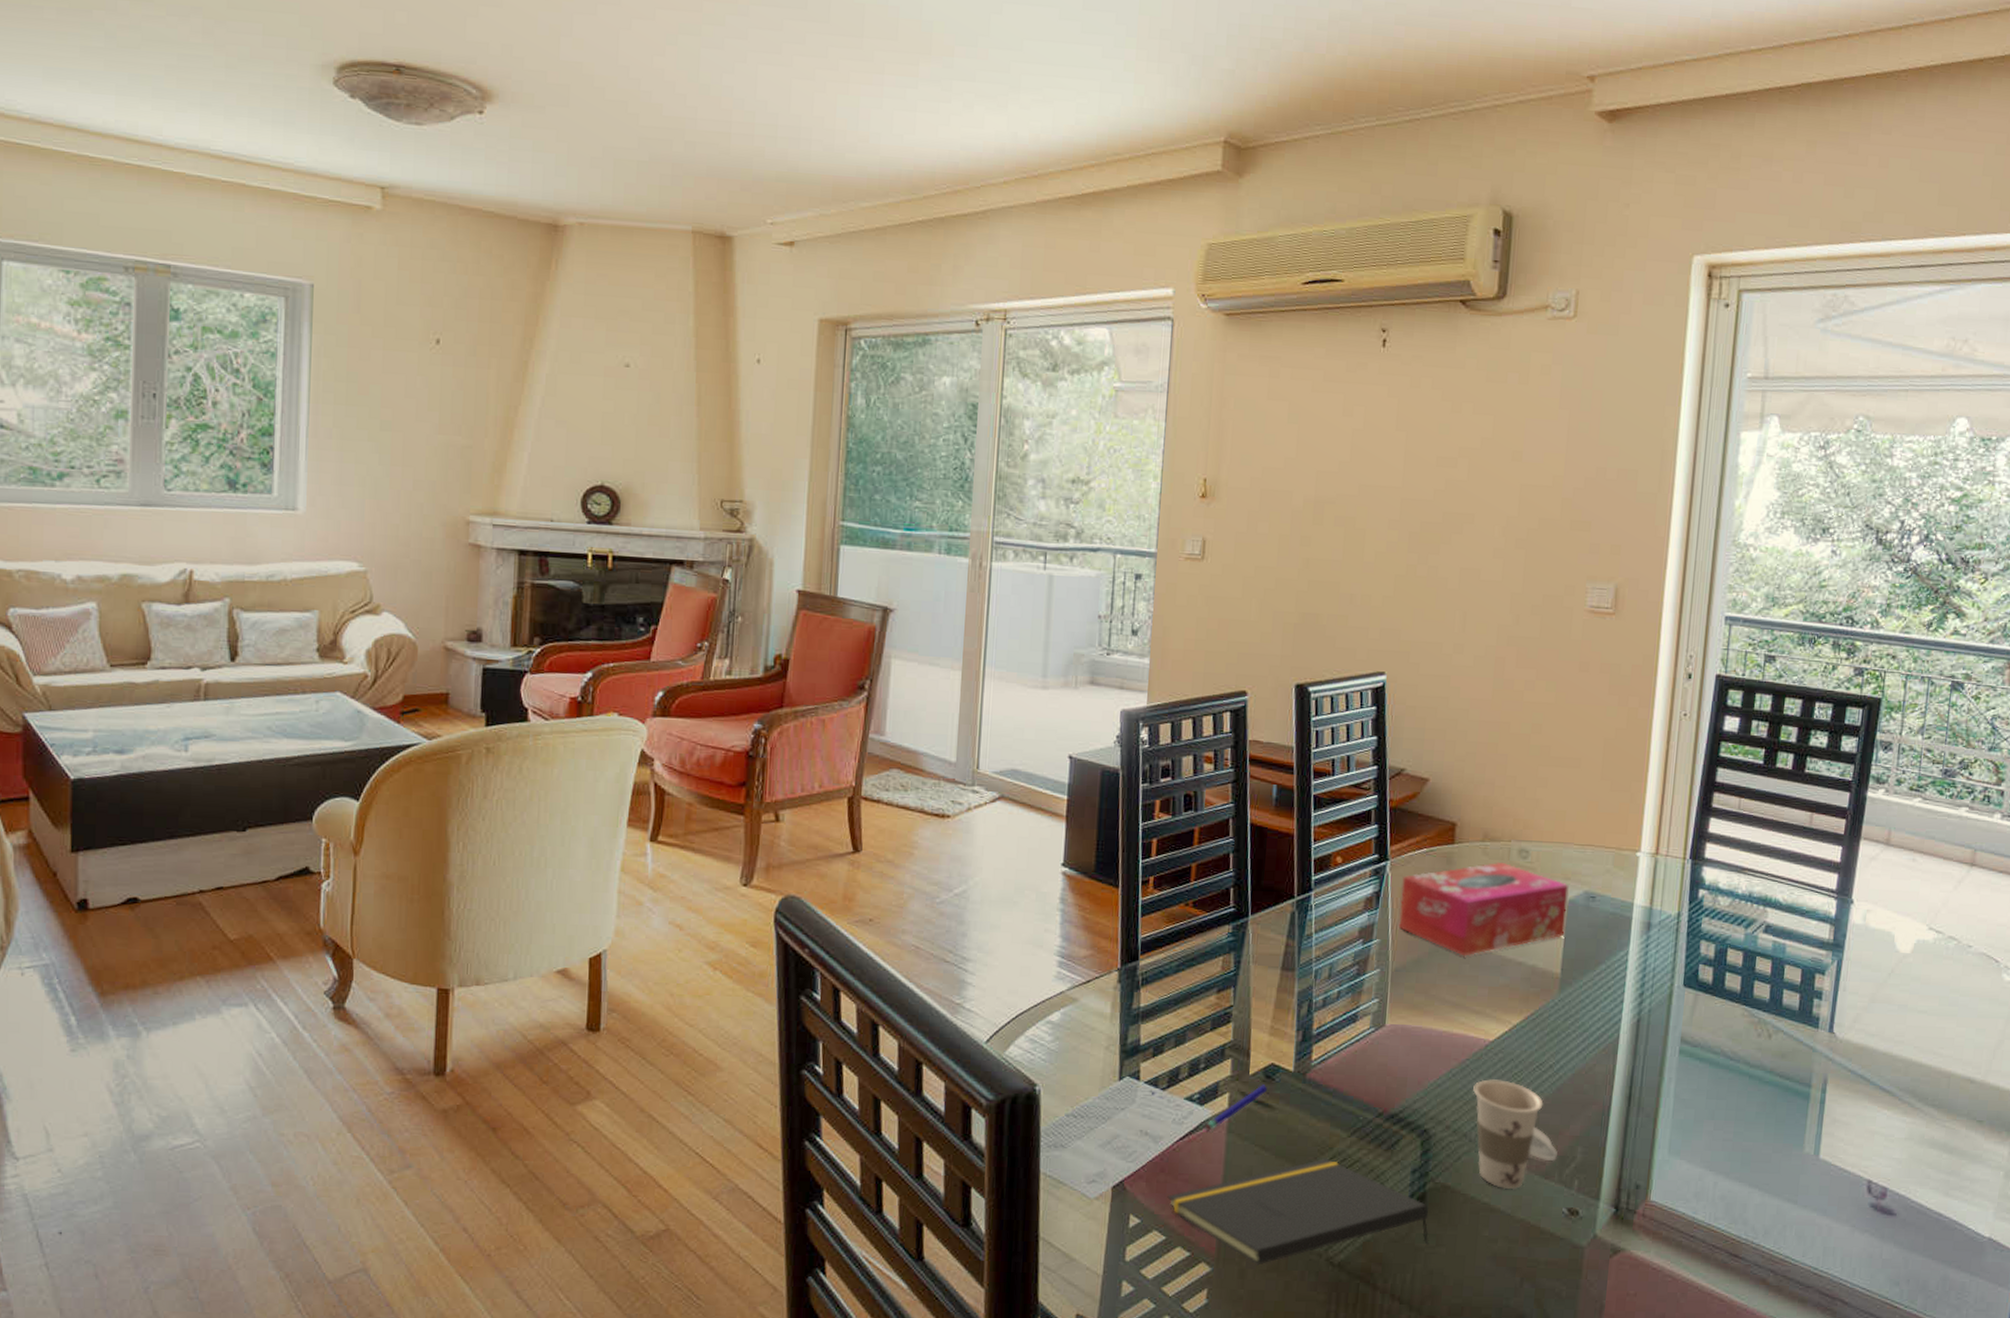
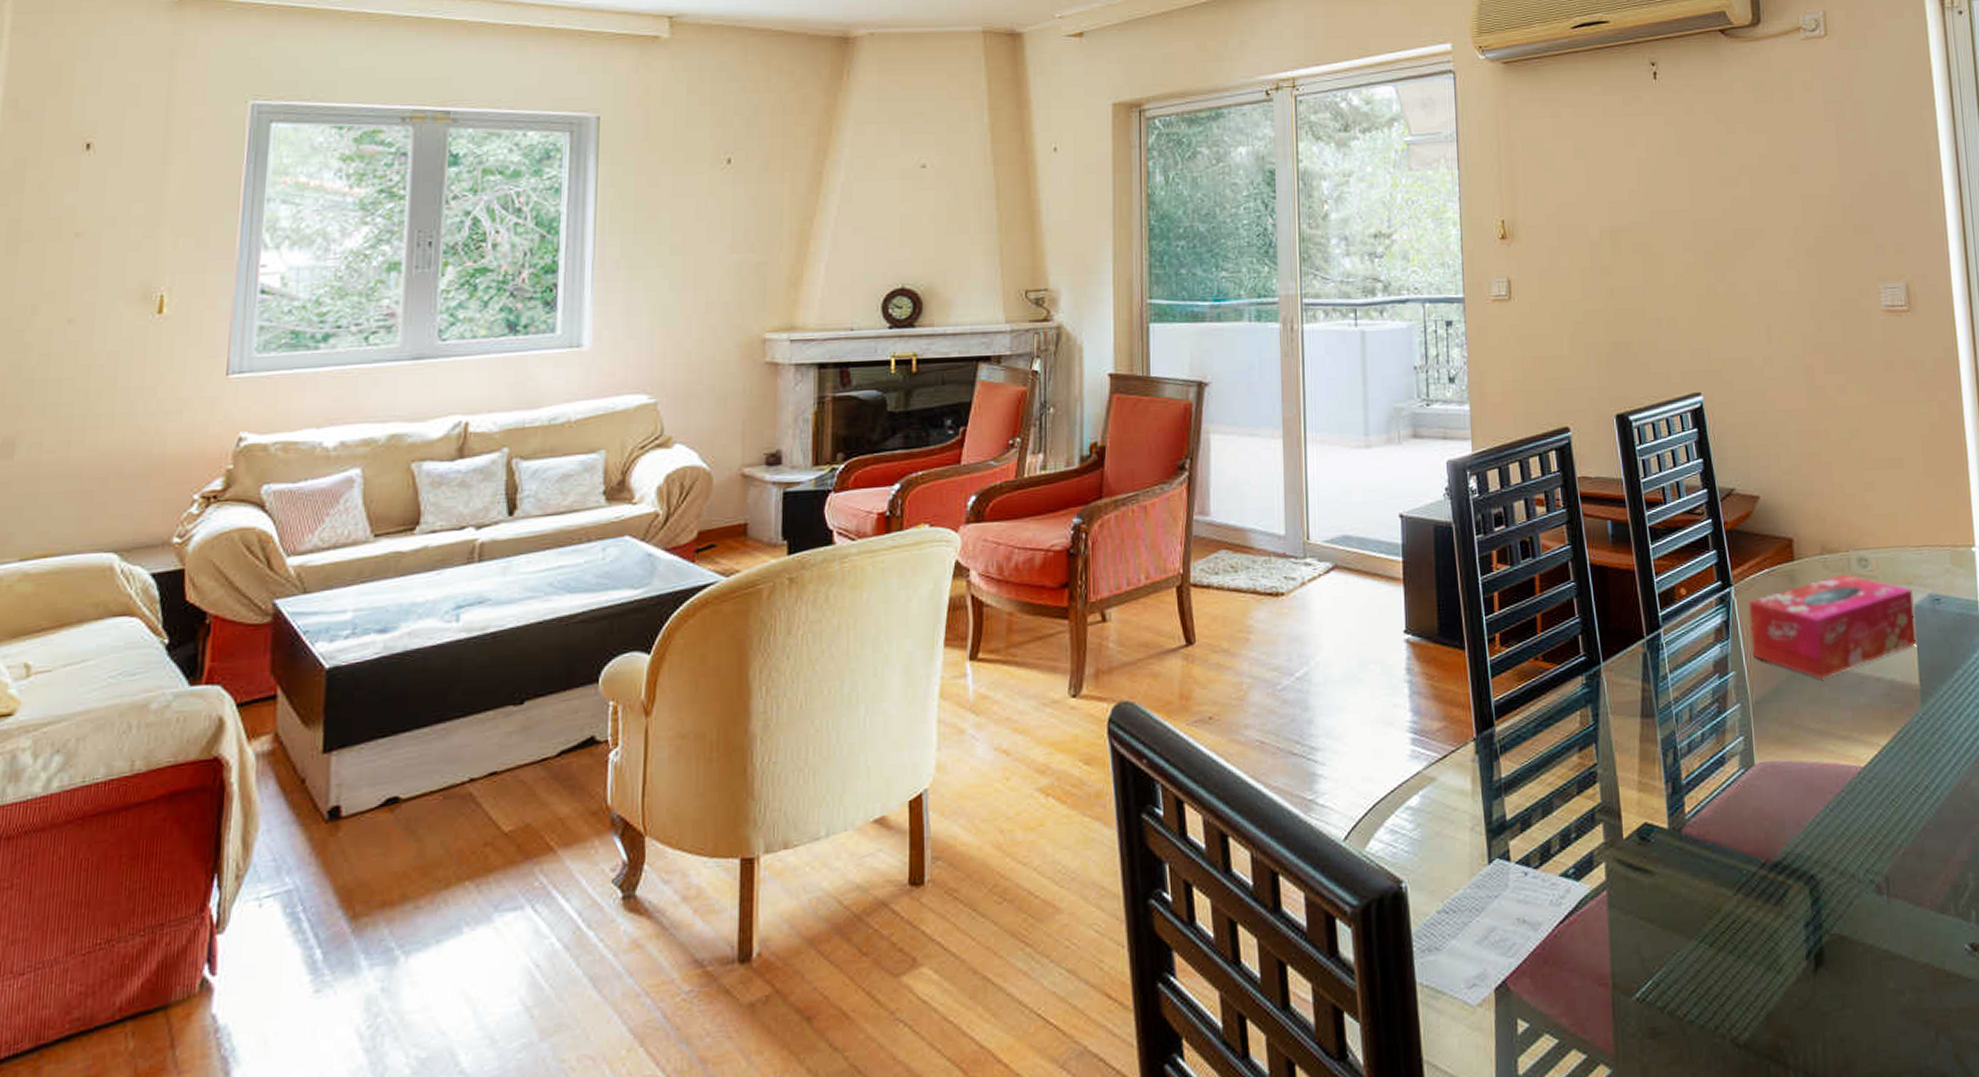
notepad: present [1167,1159,1429,1266] -> none [1554,923,1835,1059]
pen: present [1204,1085,1268,1131] -> none [1584,848,1645,909]
cup: present [1473,1079,1557,1190] -> none [1853,808,1950,932]

